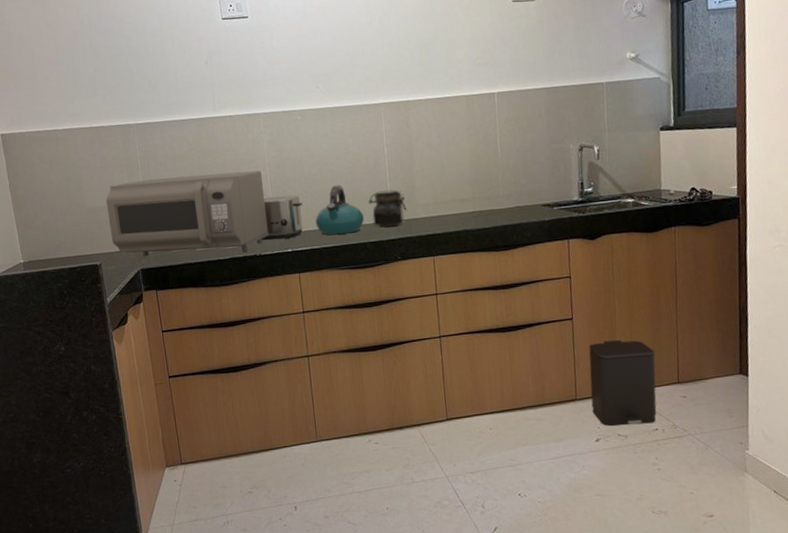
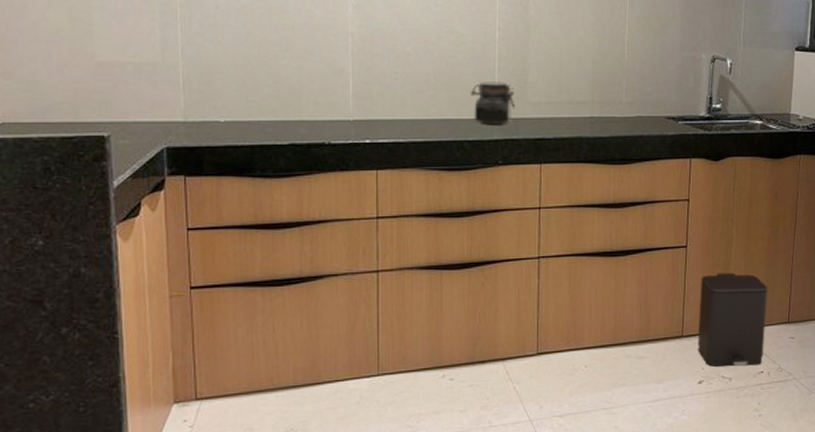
microwave: present [105,170,270,257] -> none [125,34,344,137]
toaster: present [261,195,303,240] -> none [332,74,391,127]
kettle: present [315,185,365,236] -> none [404,69,464,128]

